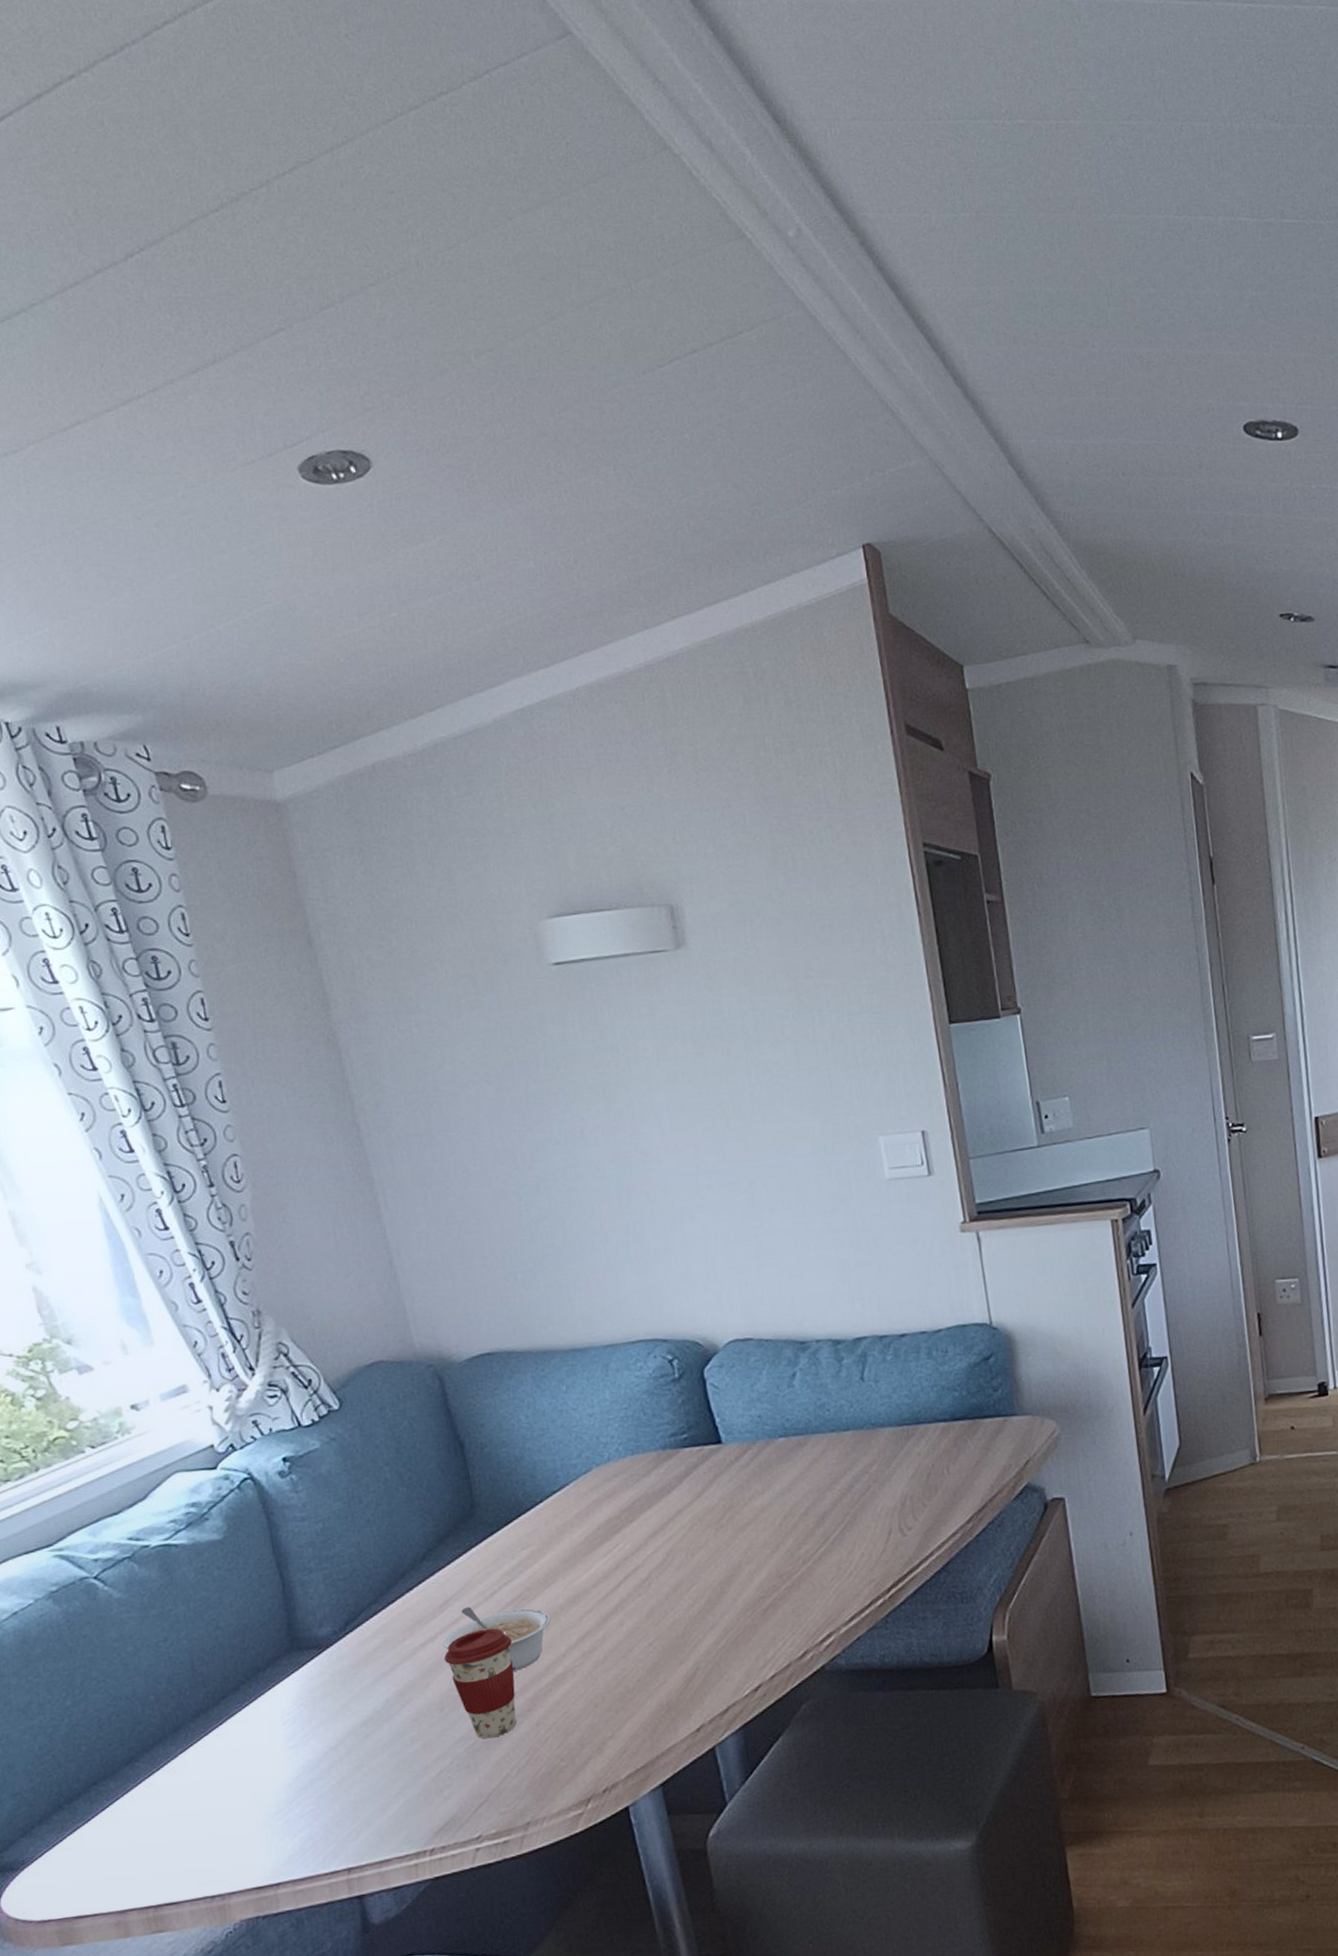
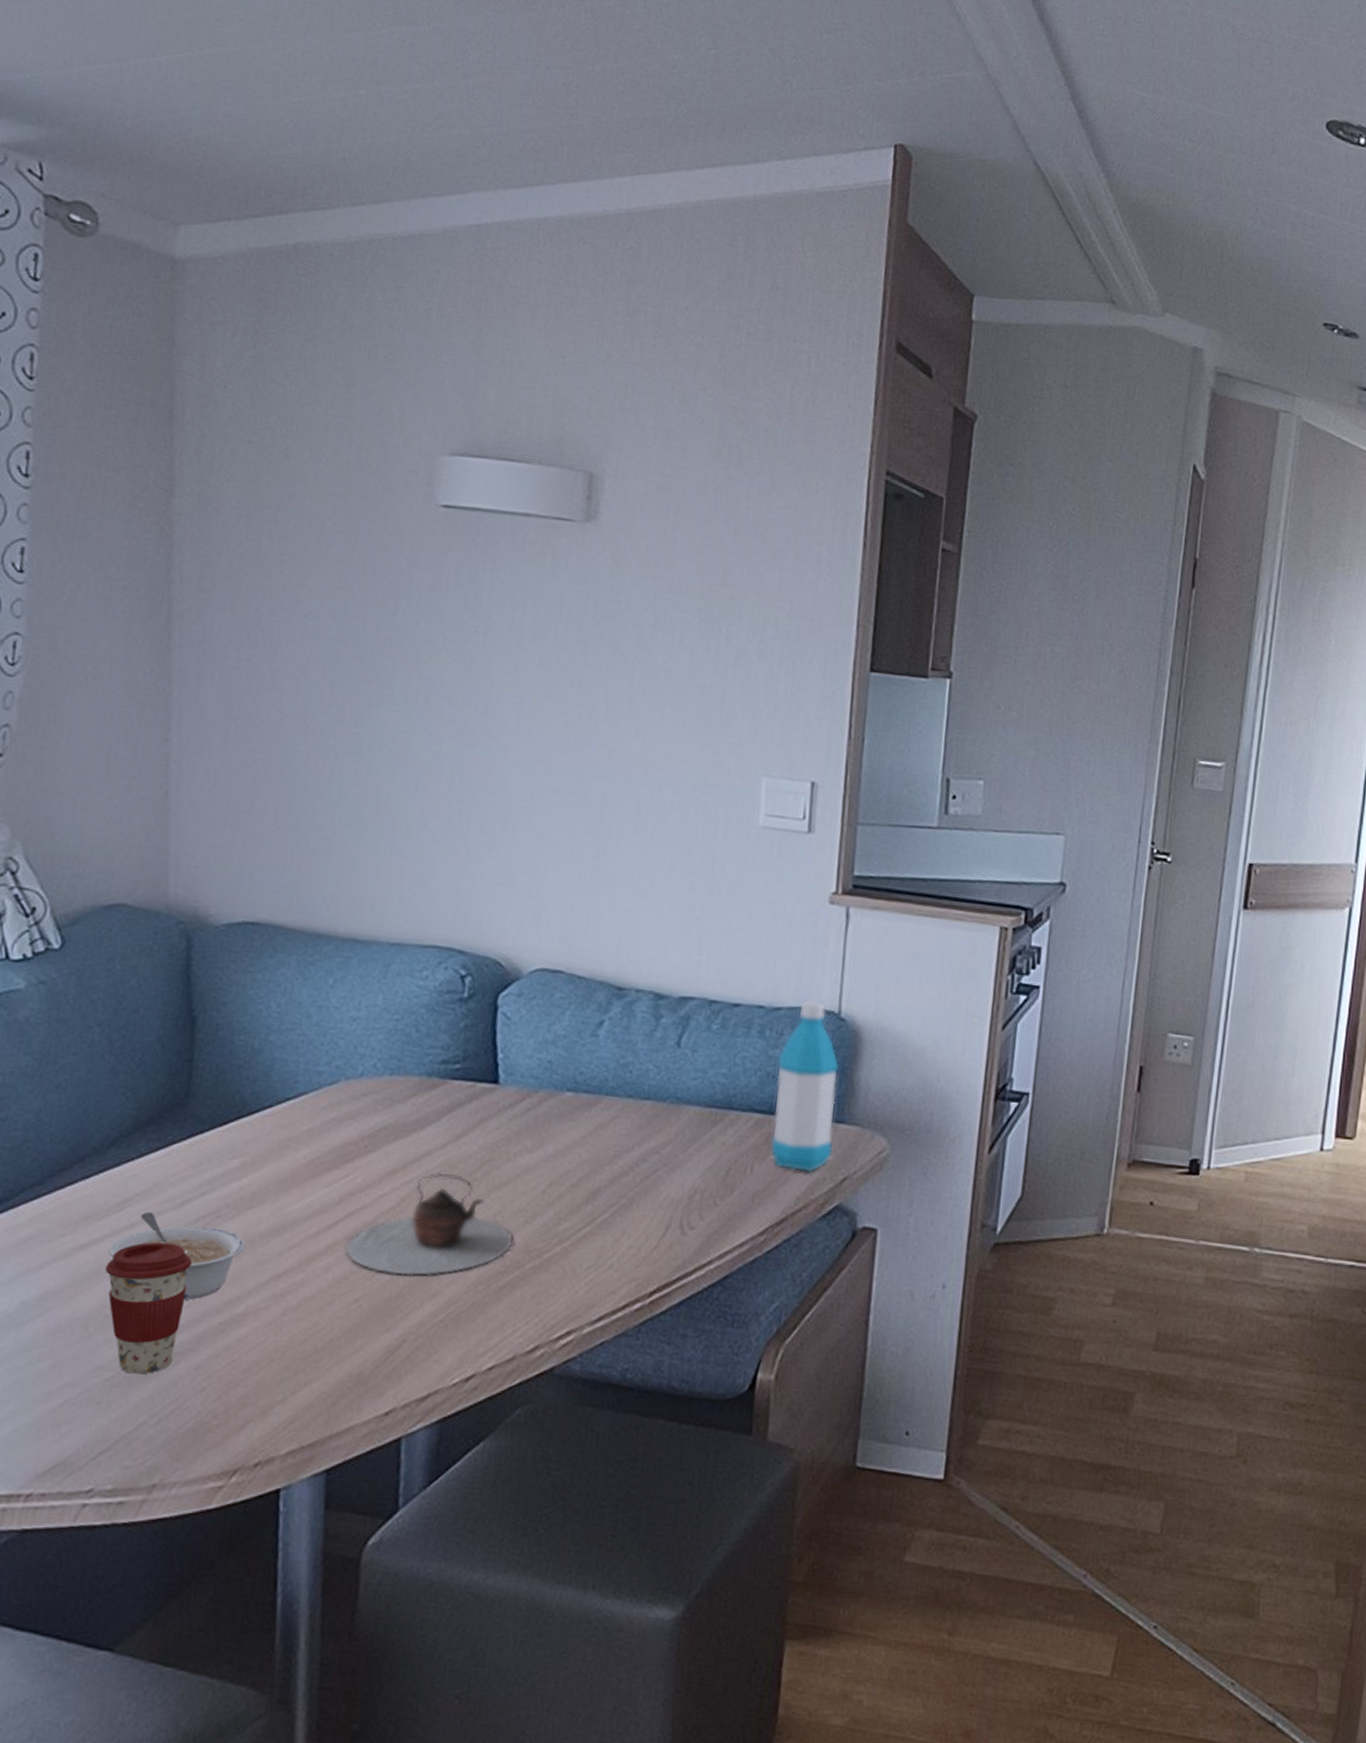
teapot: none [631,1524,766,1618] -> present [345,1172,514,1276]
water bottle: none [948,1316,1013,1464] -> present [771,1000,840,1173]

